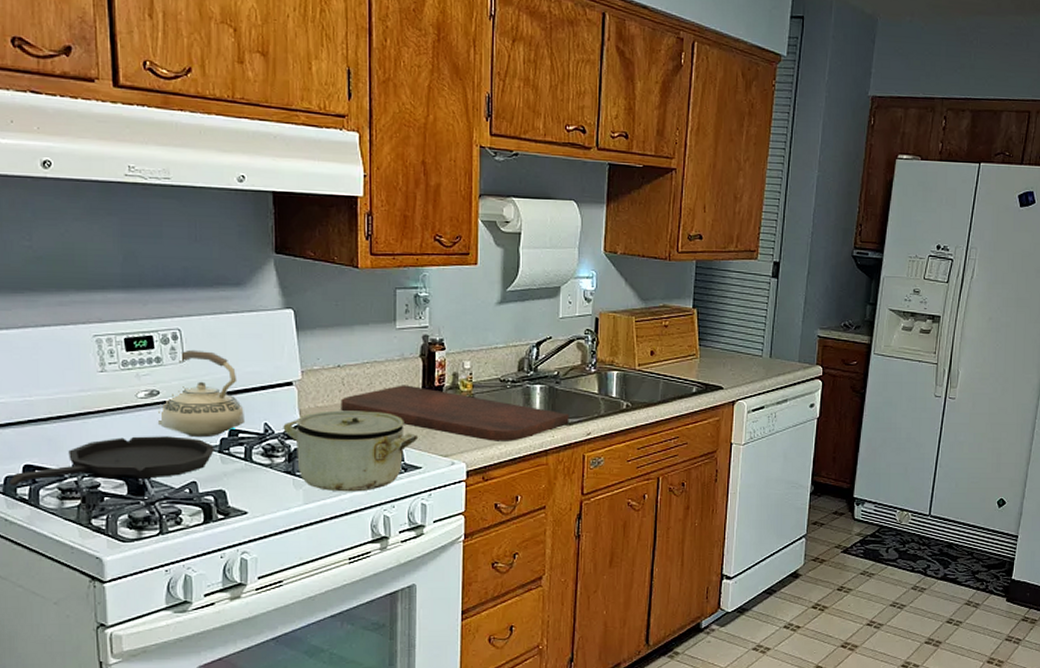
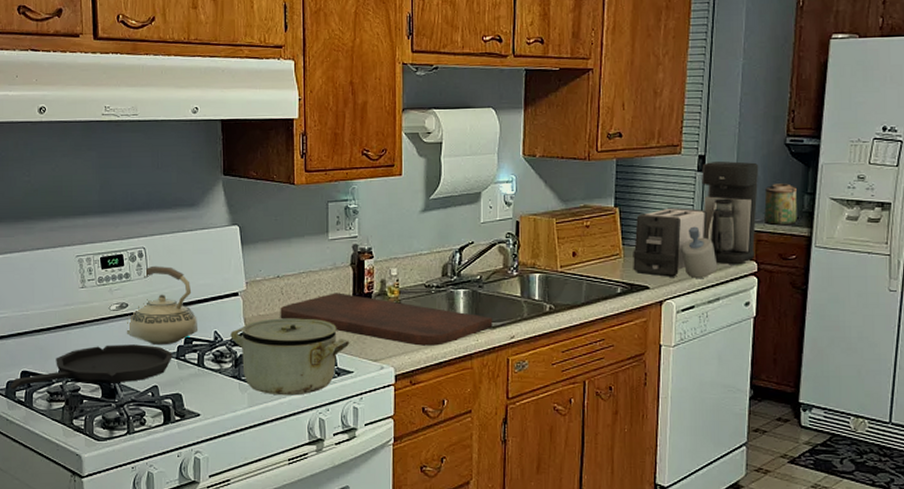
toaster: none [708,311,780,378] -> present [633,207,708,277]
soap dispenser: none [754,330,787,380] -> present [681,226,718,278]
coffee maker: none [776,269,828,369] -> present [702,161,759,265]
canister: none [831,293,860,333] -> present [764,183,797,226]

